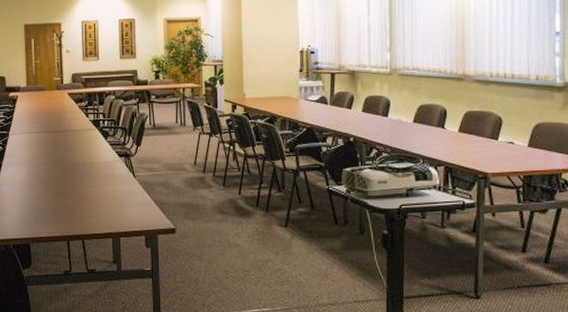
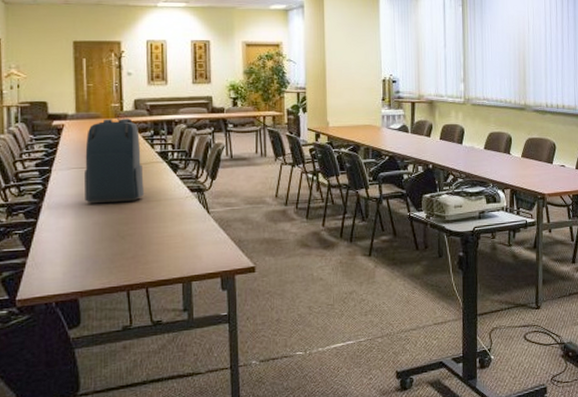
backpack: none [34,88,80,163] -> present [85,116,144,203]

